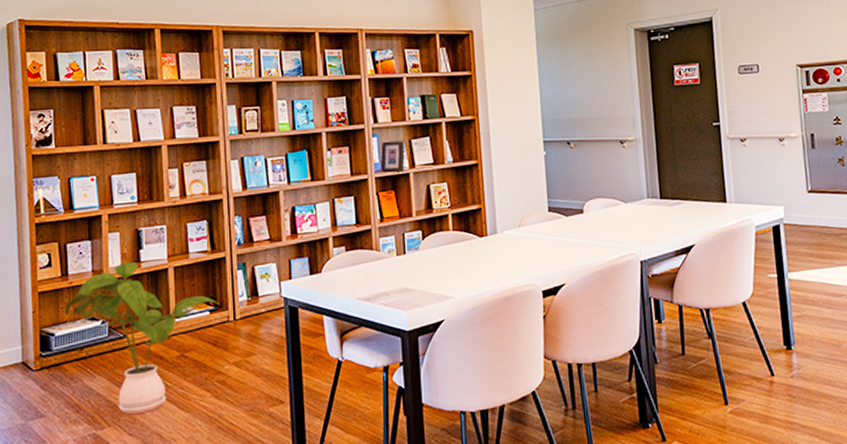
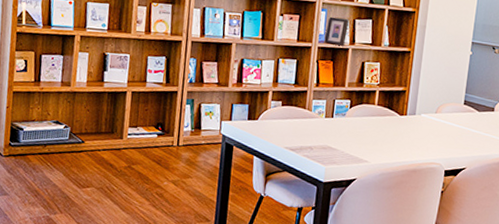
house plant: present [64,261,220,415] -> none [33,79,167,208]

